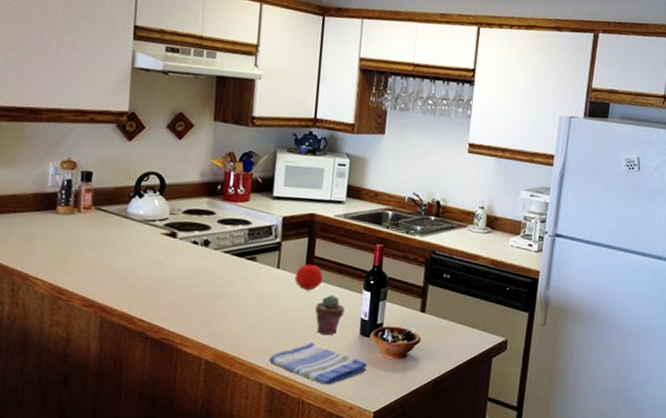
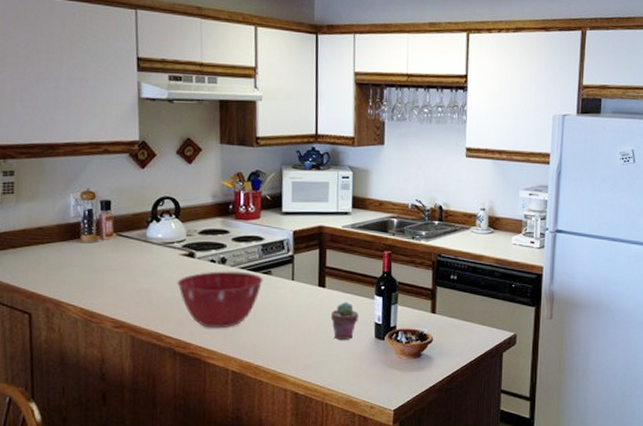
mixing bowl: none [155,253,247,315] -> present [177,271,263,329]
dish towel: present [269,343,367,385] -> none [291,348,385,387]
apple: present [294,263,324,291] -> none [309,274,337,299]

